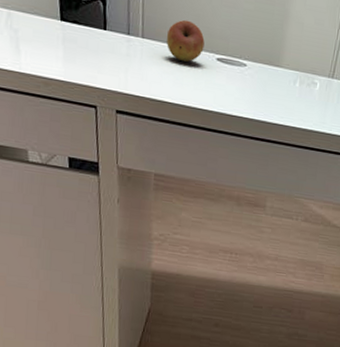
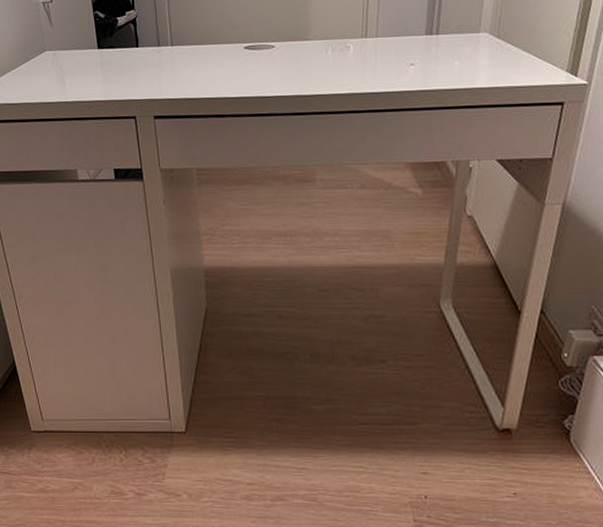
fruit: present [166,20,205,62] -> none [193,20,231,57]

